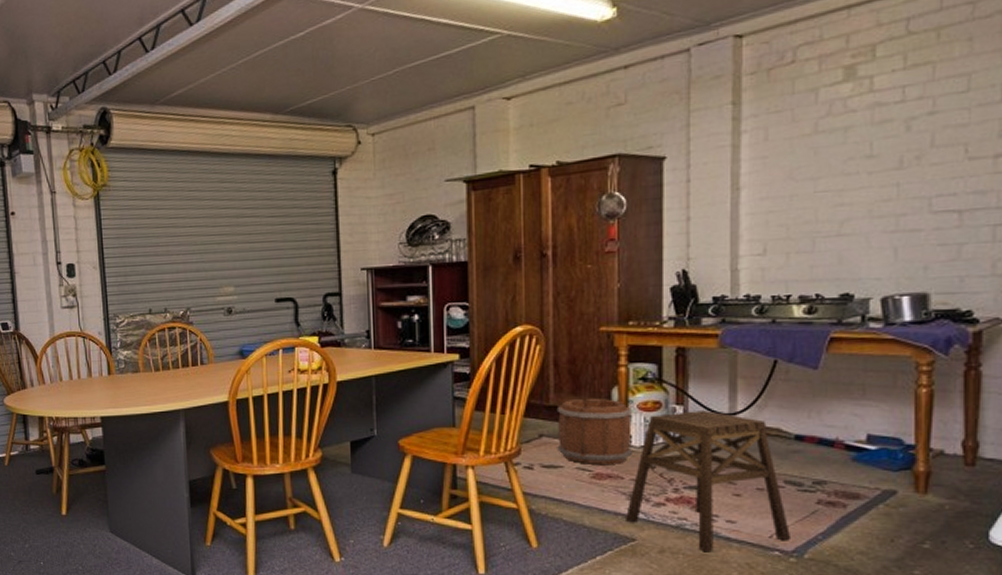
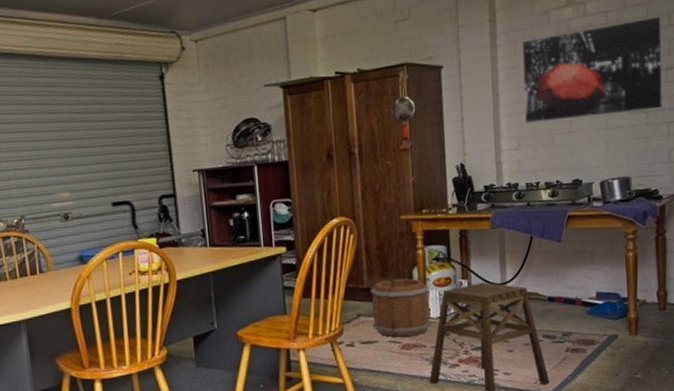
wall art: none [776,89,990,224] -> present [522,16,662,123]

